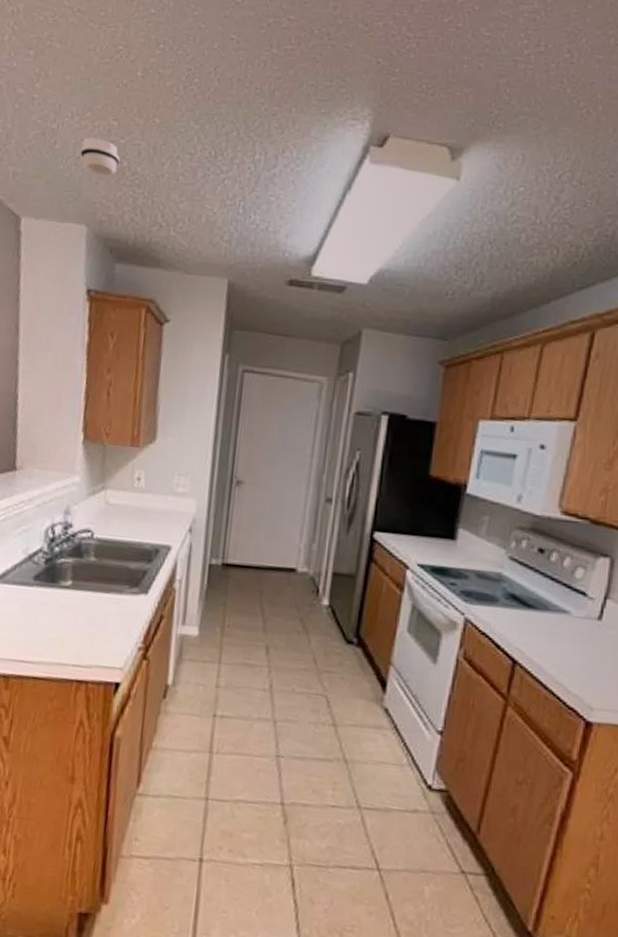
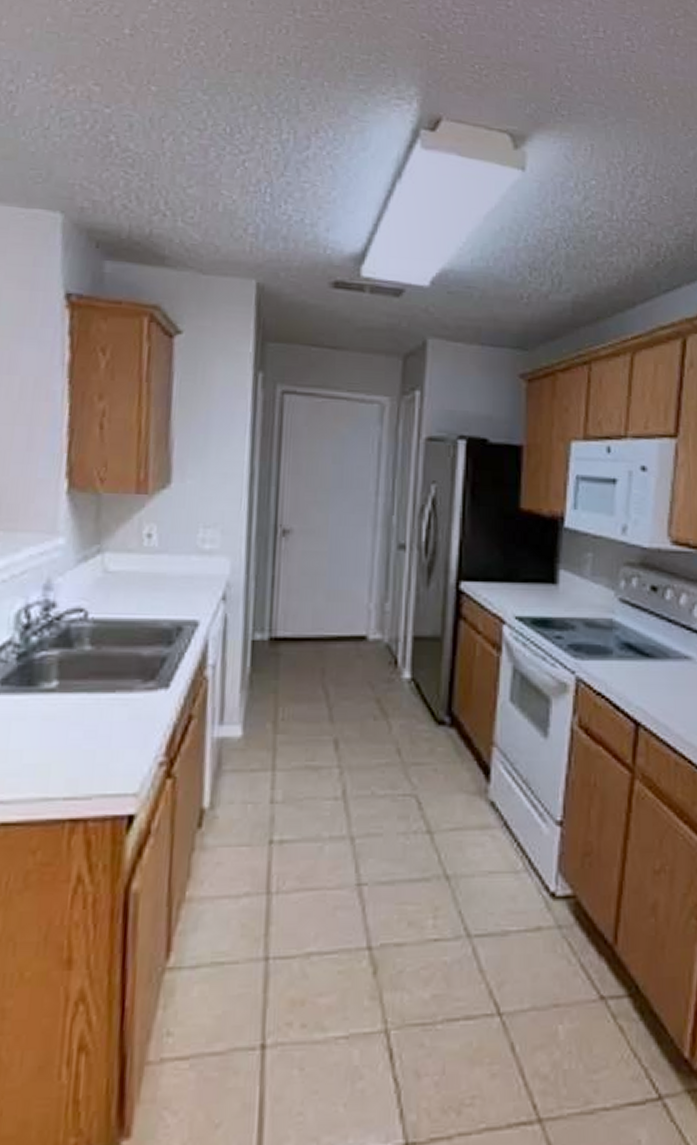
smoke detector: present [80,138,120,176] -> none [50,104,106,152]

